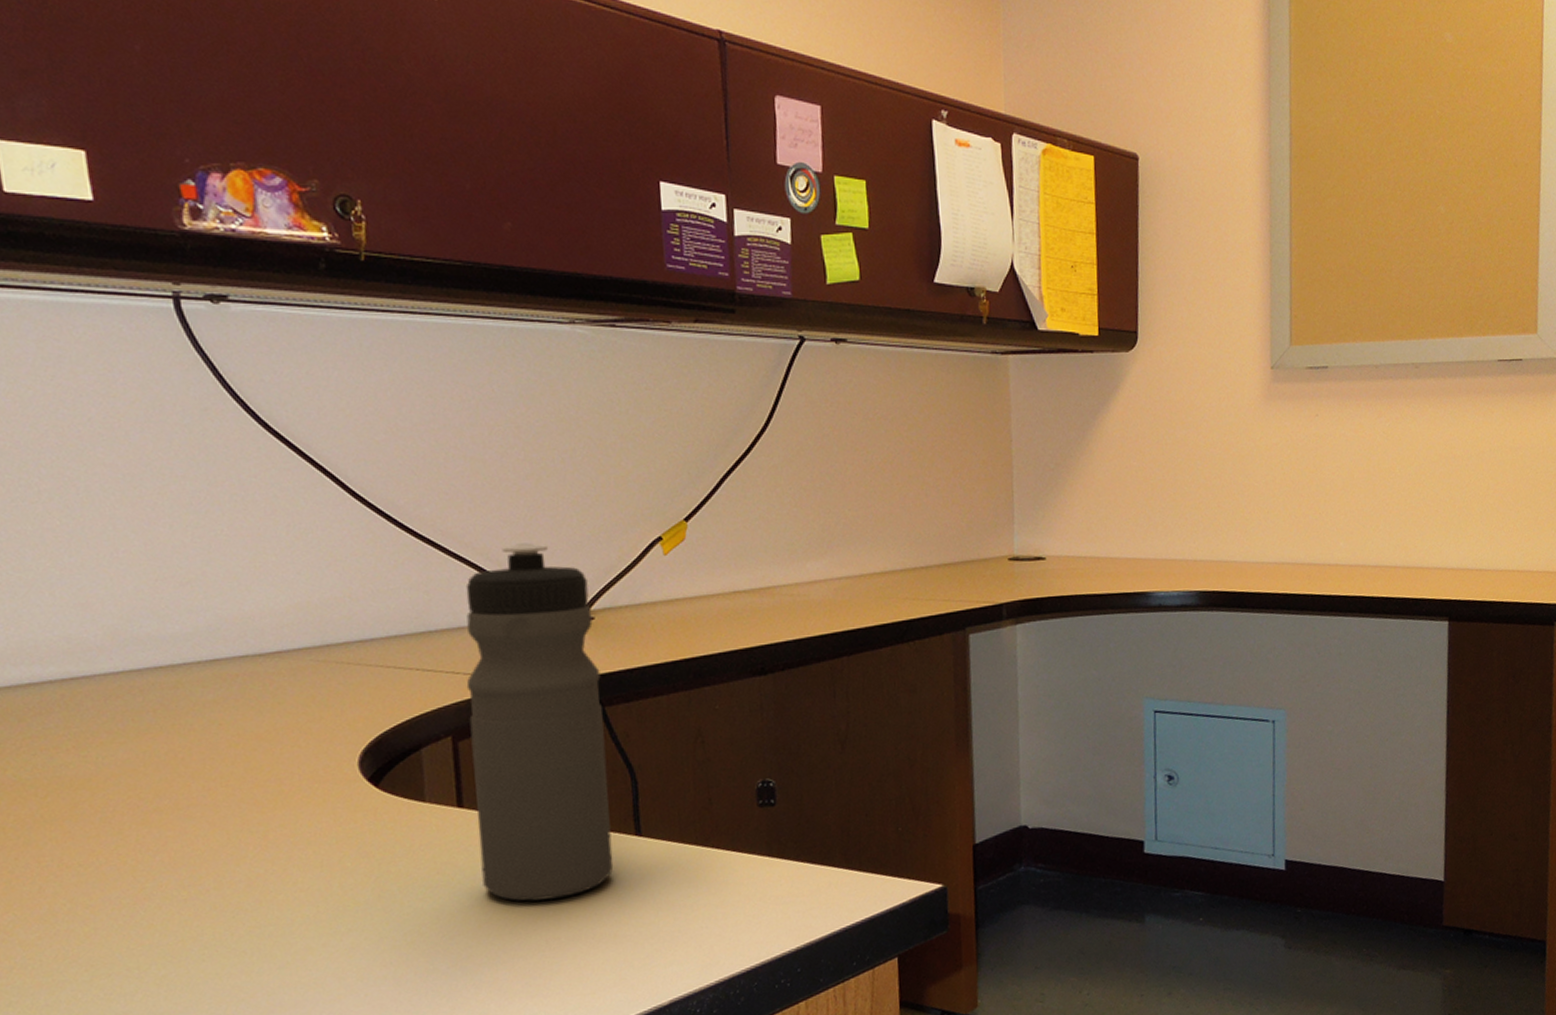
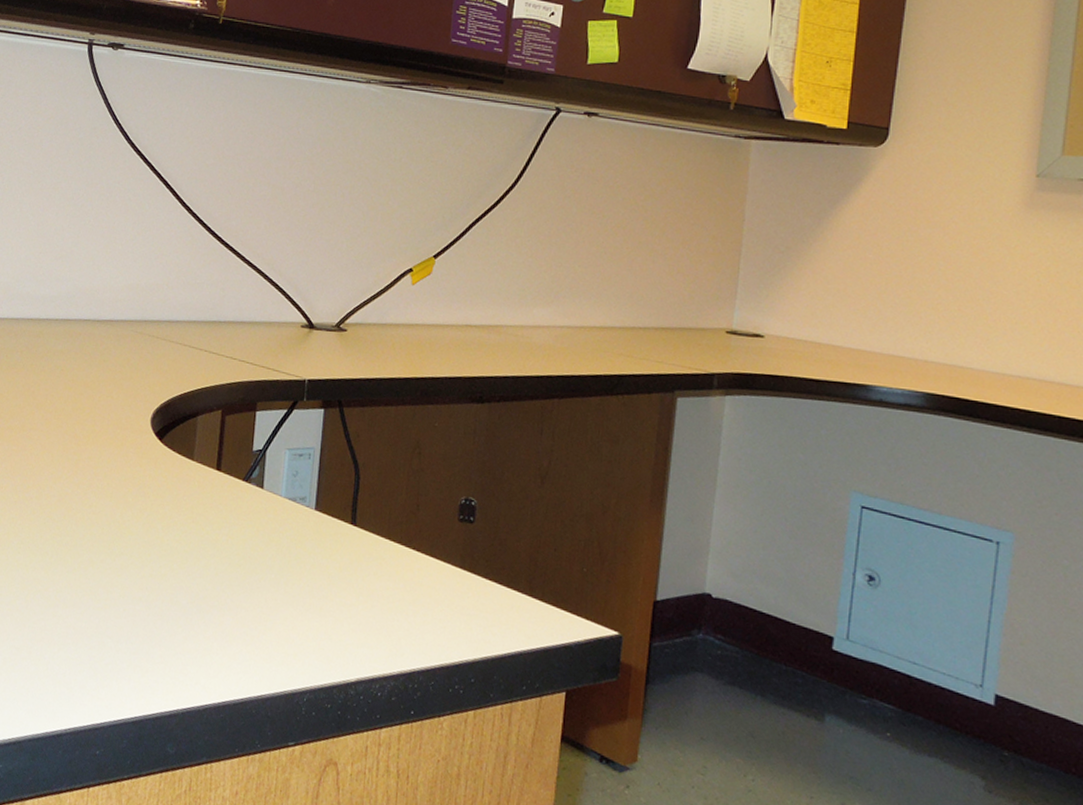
water bottle: present [465,543,614,902] -> none [225,259,347,565]

